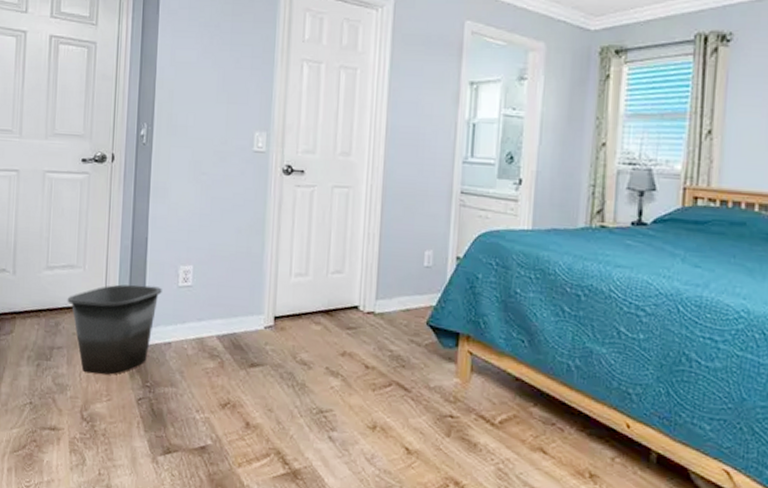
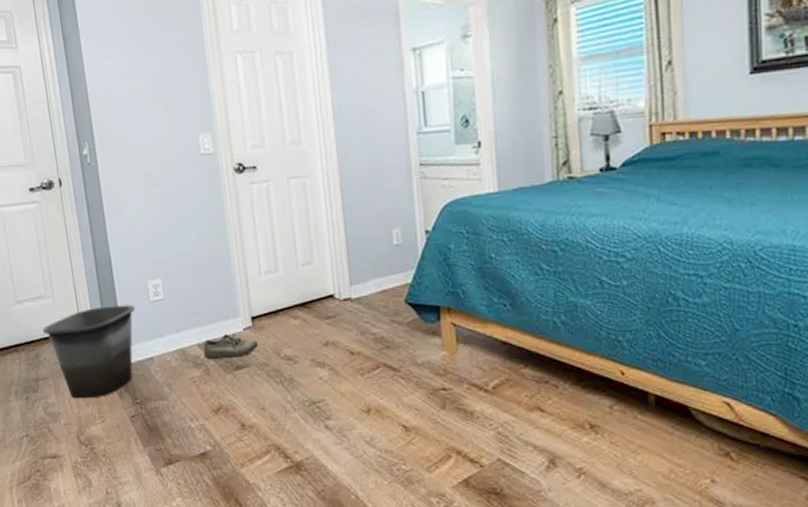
shoe: none [222,329,277,355] -> present [203,333,259,359]

